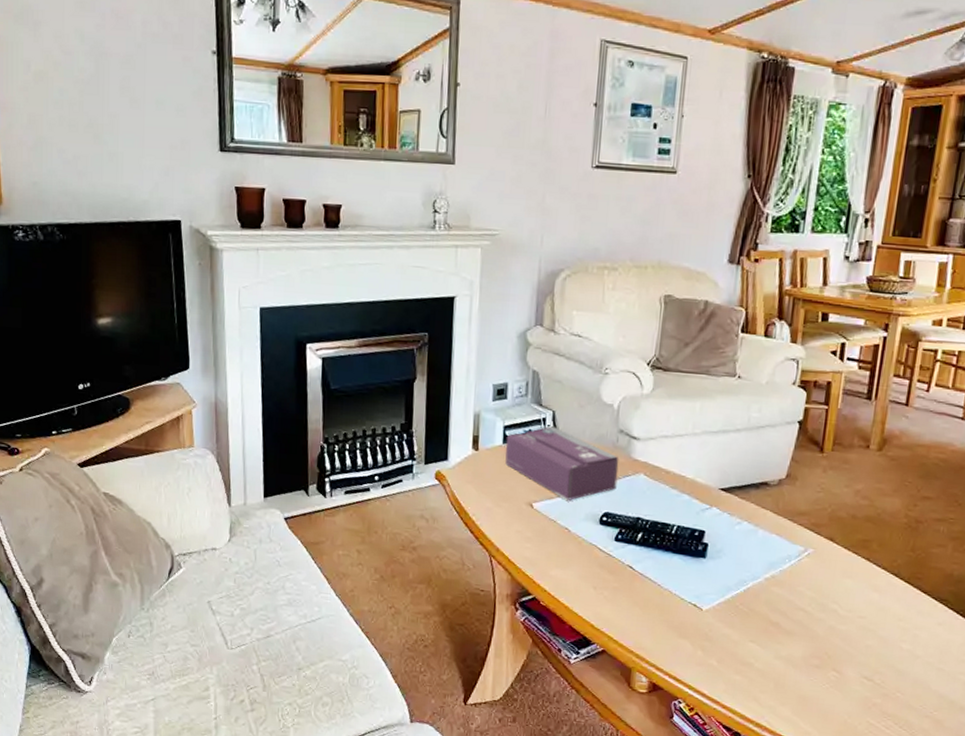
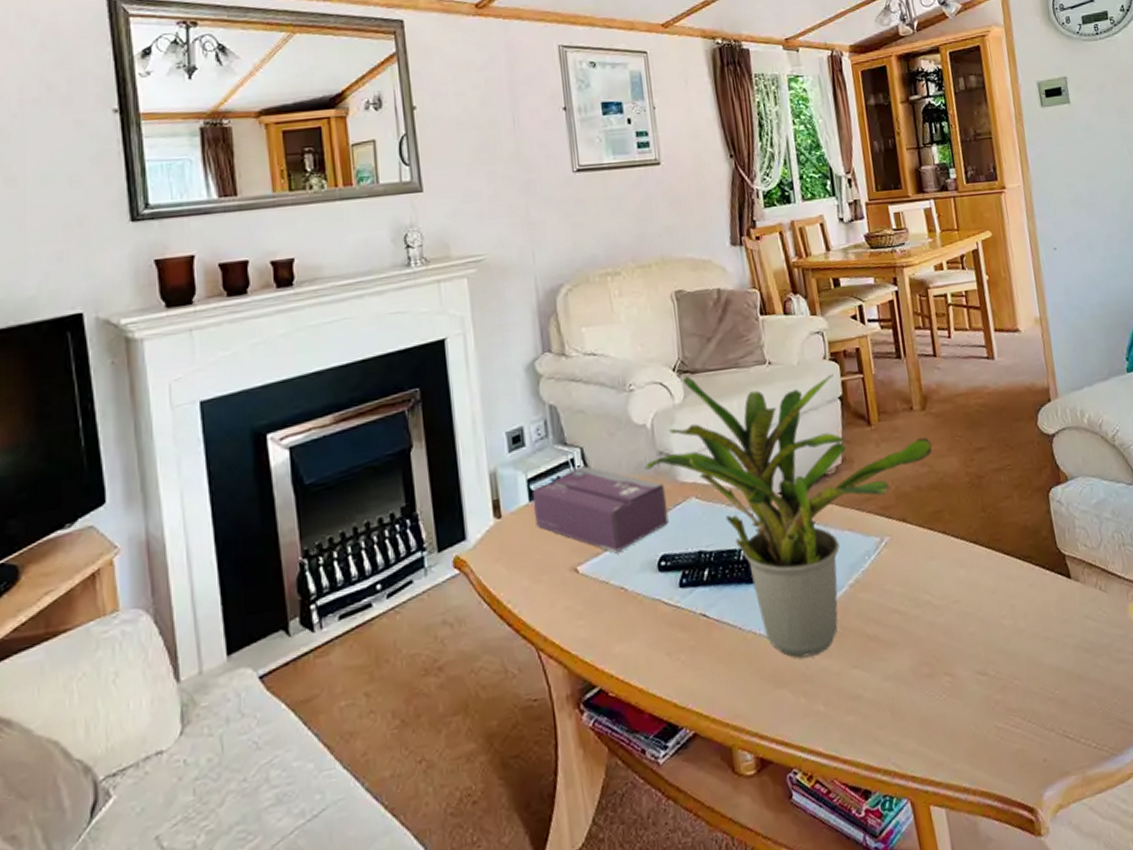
potted plant: none [605,372,879,624] -> present [644,373,933,659]

